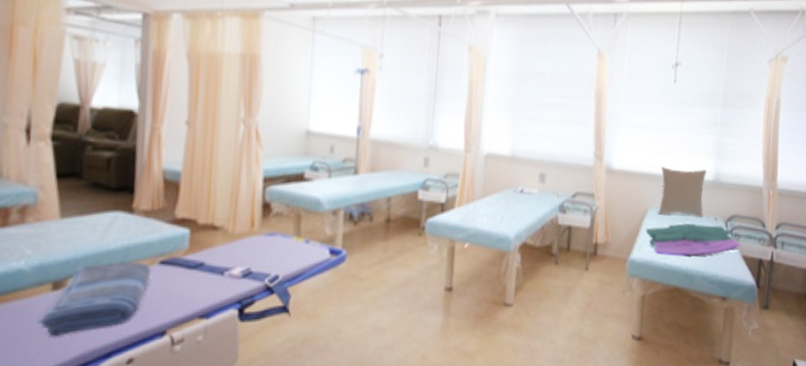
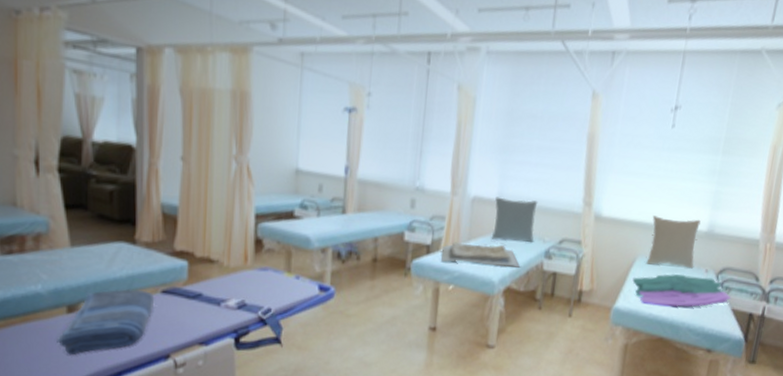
towel: none [455,199,535,223] -> present [441,242,520,268]
pillow: none [505,153,550,198] -> present [491,197,538,243]

